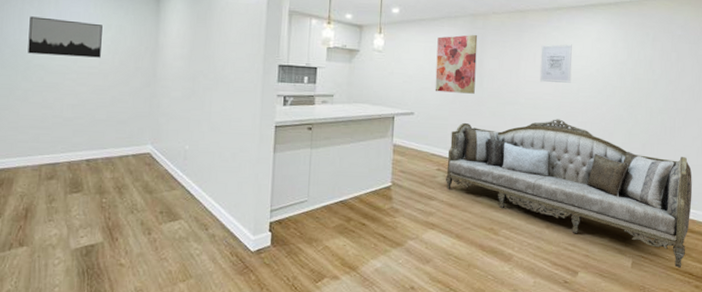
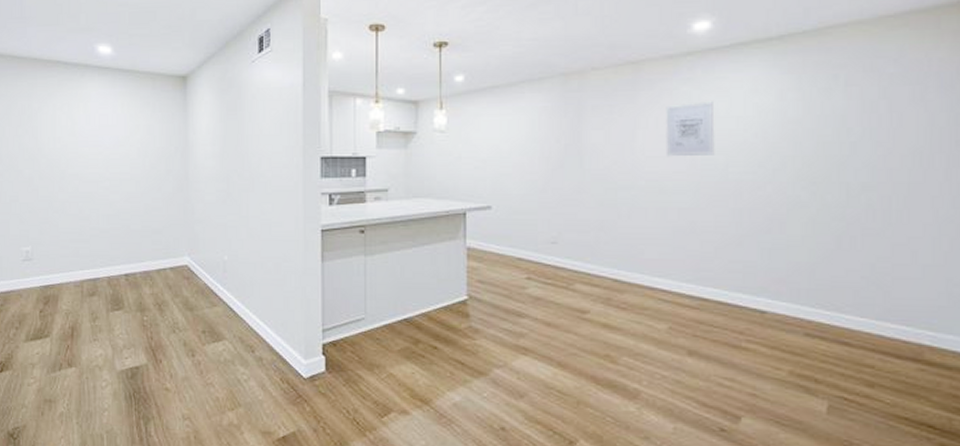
wall art: present [28,16,103,58] -> none [61,122,131,163]
wall art: present [435,34,478,94] -> none [517,99,573,178]
sofa: present [445,119,693,268] -> none [538,206,928,417]

